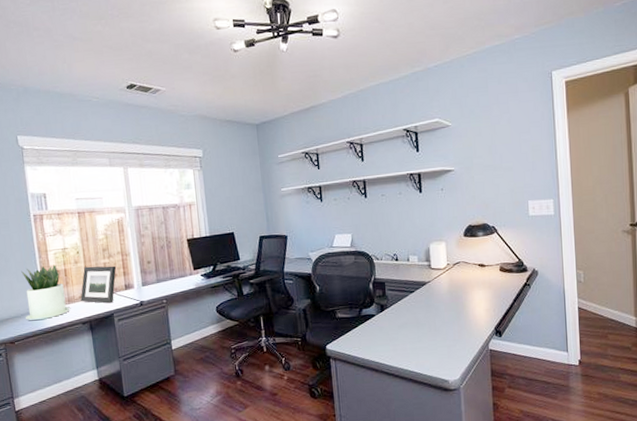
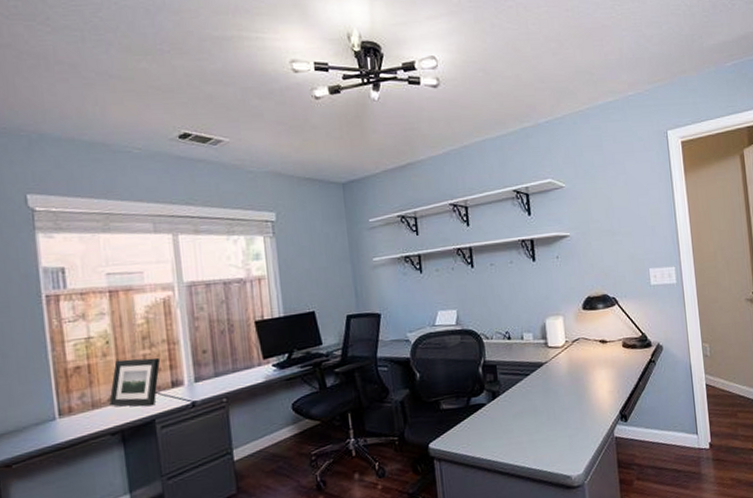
planter: present [21,264,70,321] -> none [25,359,94,436]

